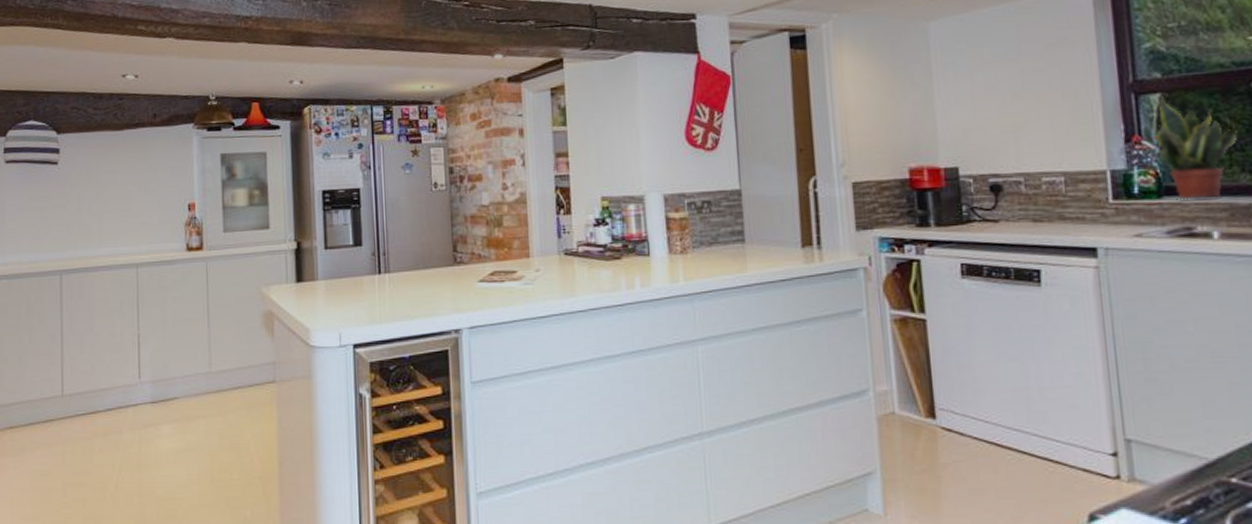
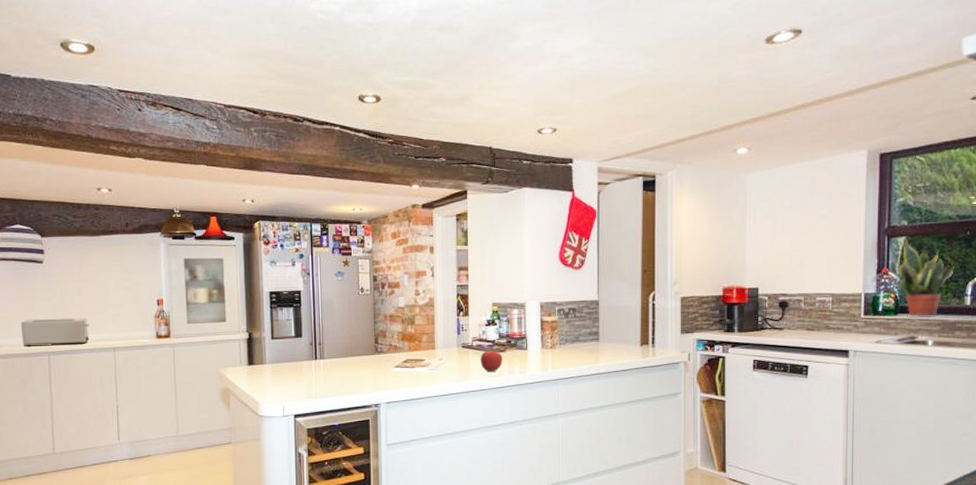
toaster: none [31,229,109,264] -> present [21,318,90,347]
fruit: none [588,256,618,285] -> present [480,349,503,372]

